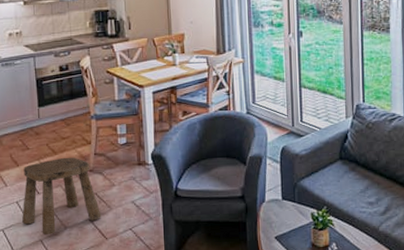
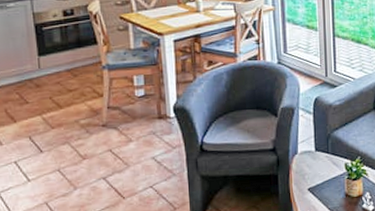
stool: present [22,157,102,236] -> none [22,111,118,198]

